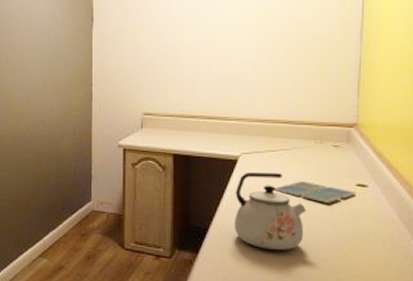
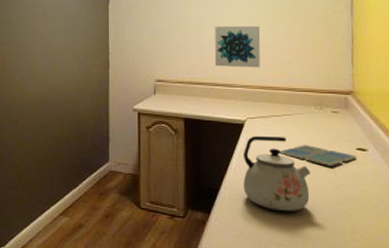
wall art: none [208,52,260,99] -> present [214,25,261,68]

